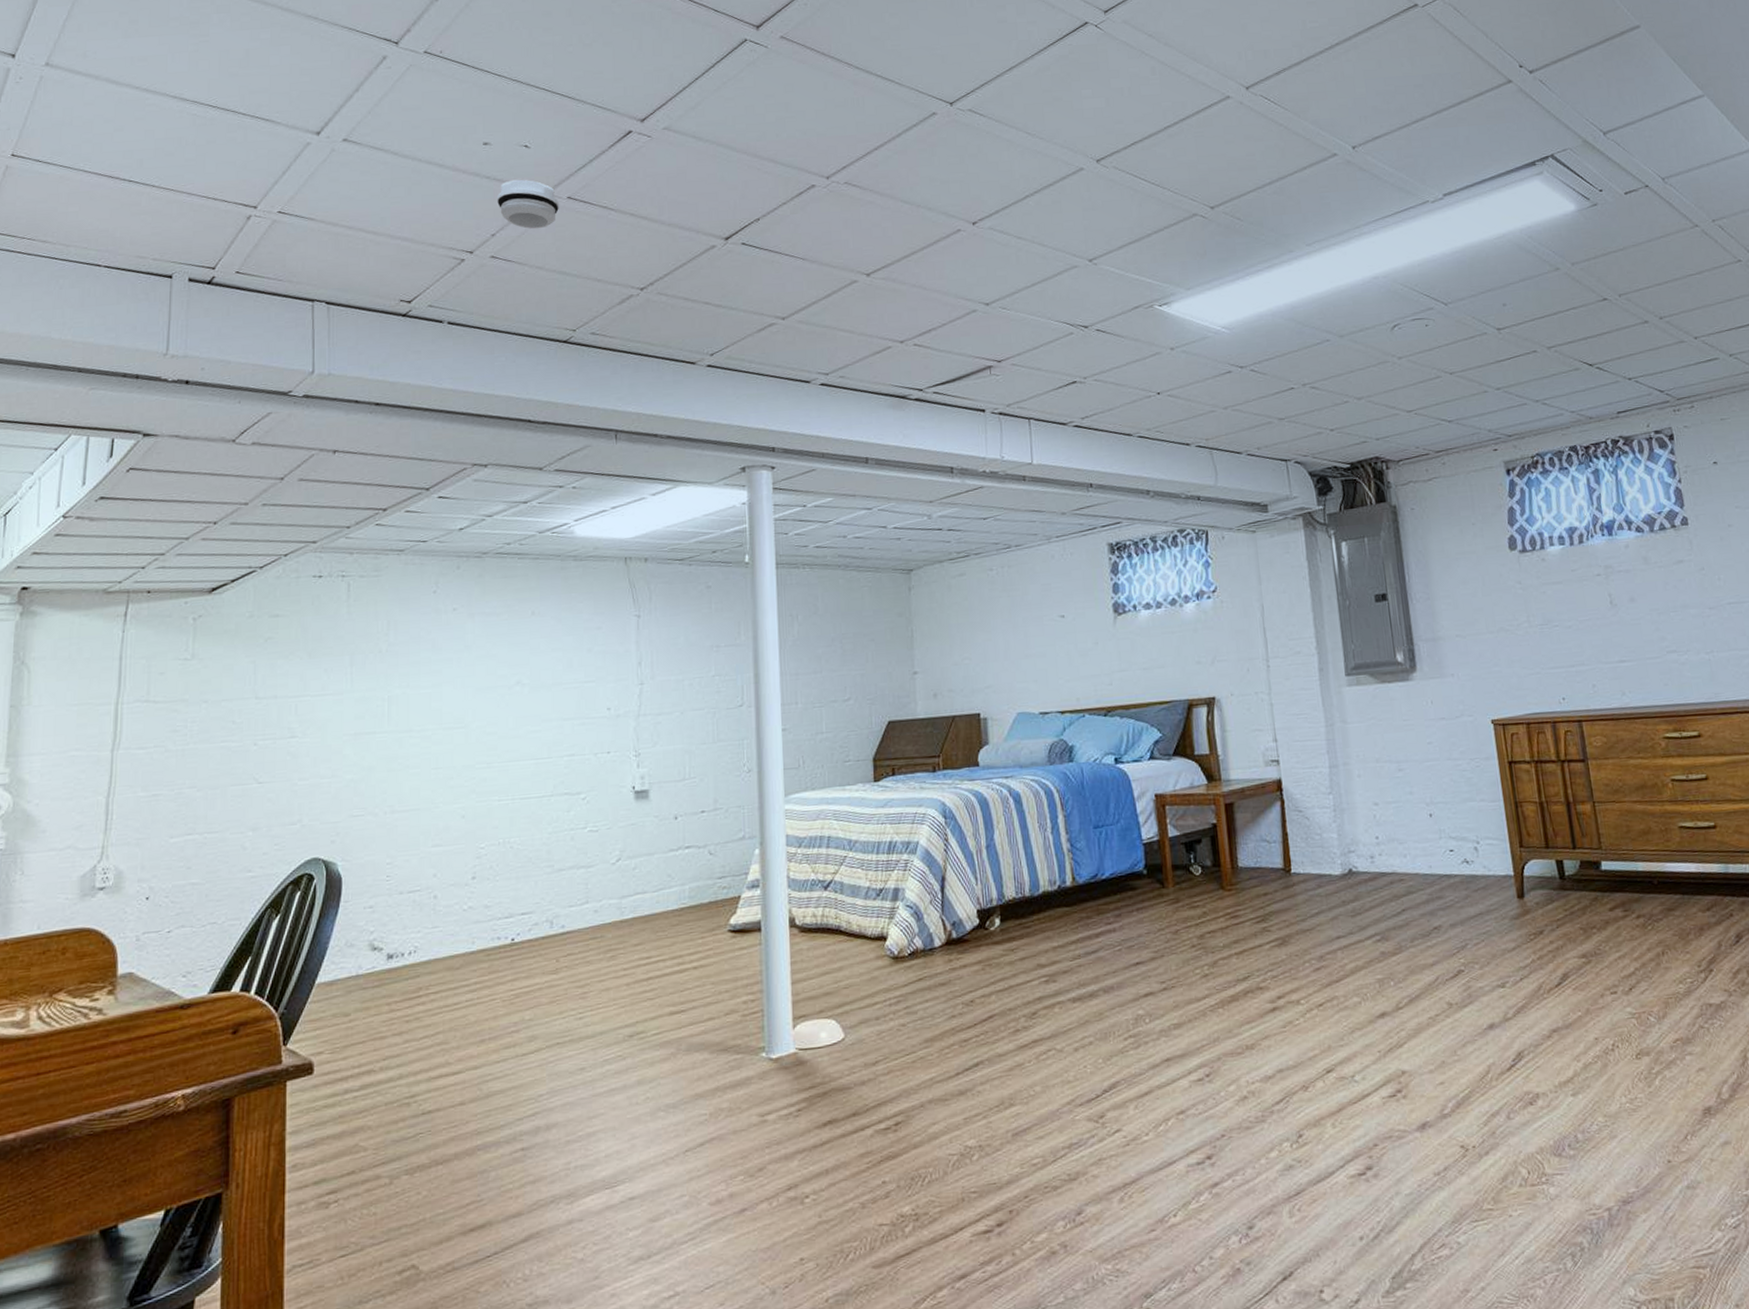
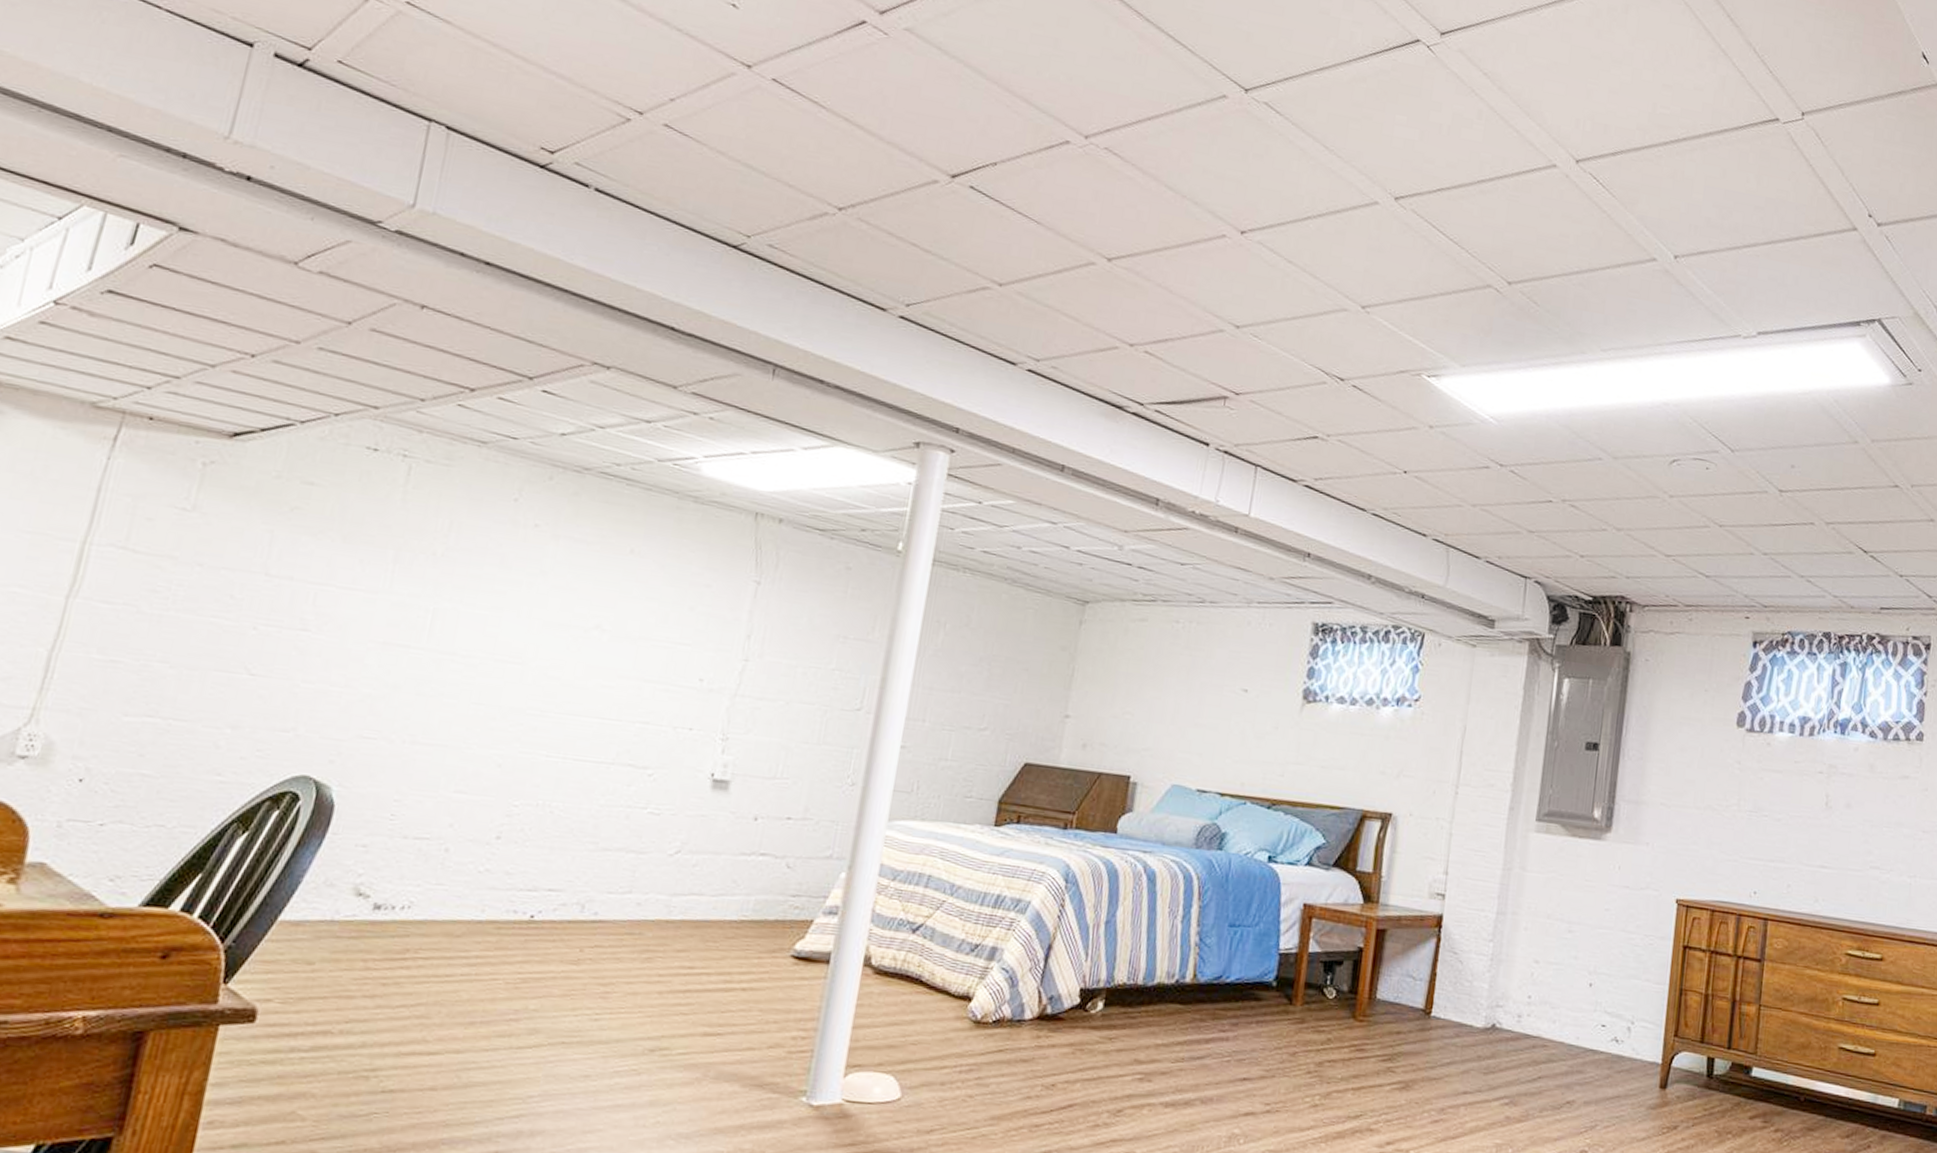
smoke detector: present [497,179,559,229] -> none [685,40,761,108]

